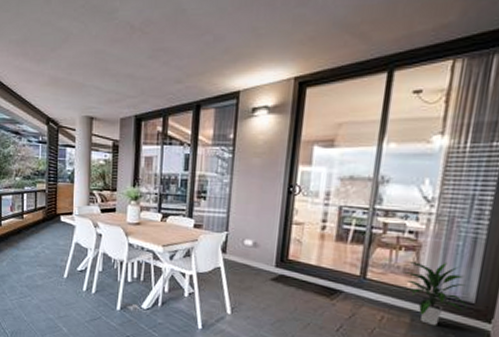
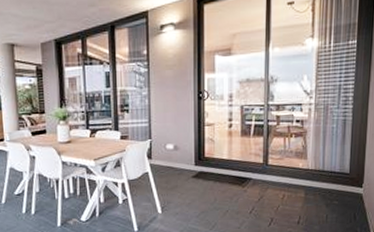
indoor plant: present [403,261,467,326] -> none [296,142,344,197]

